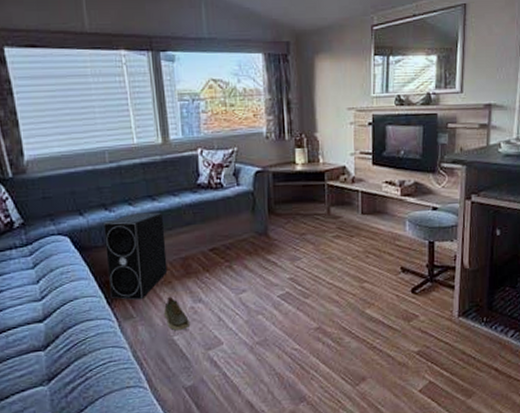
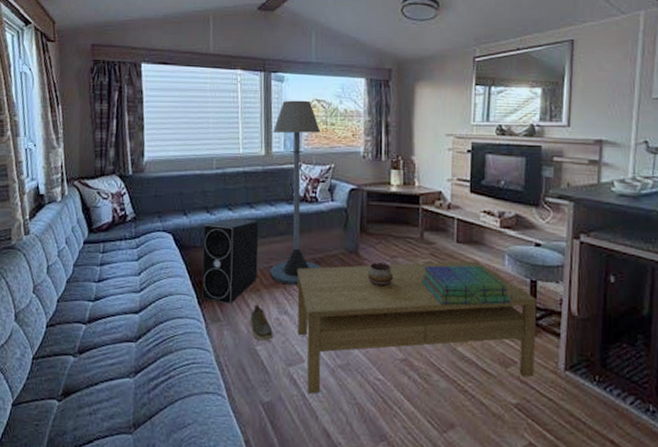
floor lamp: none [168,81,232,274] -> present [270,100,321,285]
coffee table: none [207,230,436,372] -> present [297,261,538,394]
decorative bowl: none [278,241,304,264] -> present [367,262,394,287]
stack of books: none [330,233,412,275] -> present [421,265,511,306]

